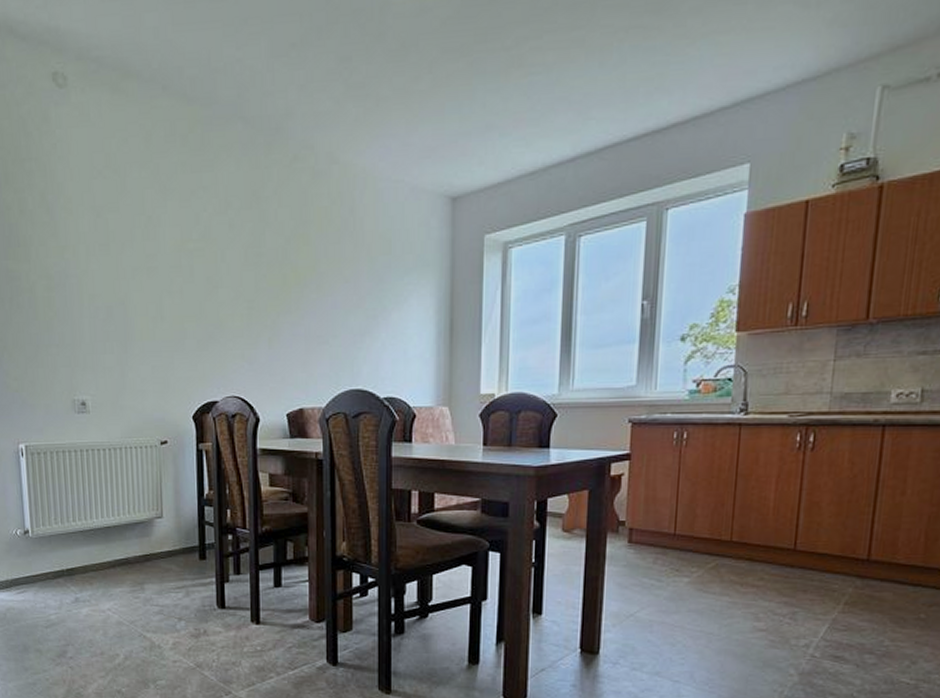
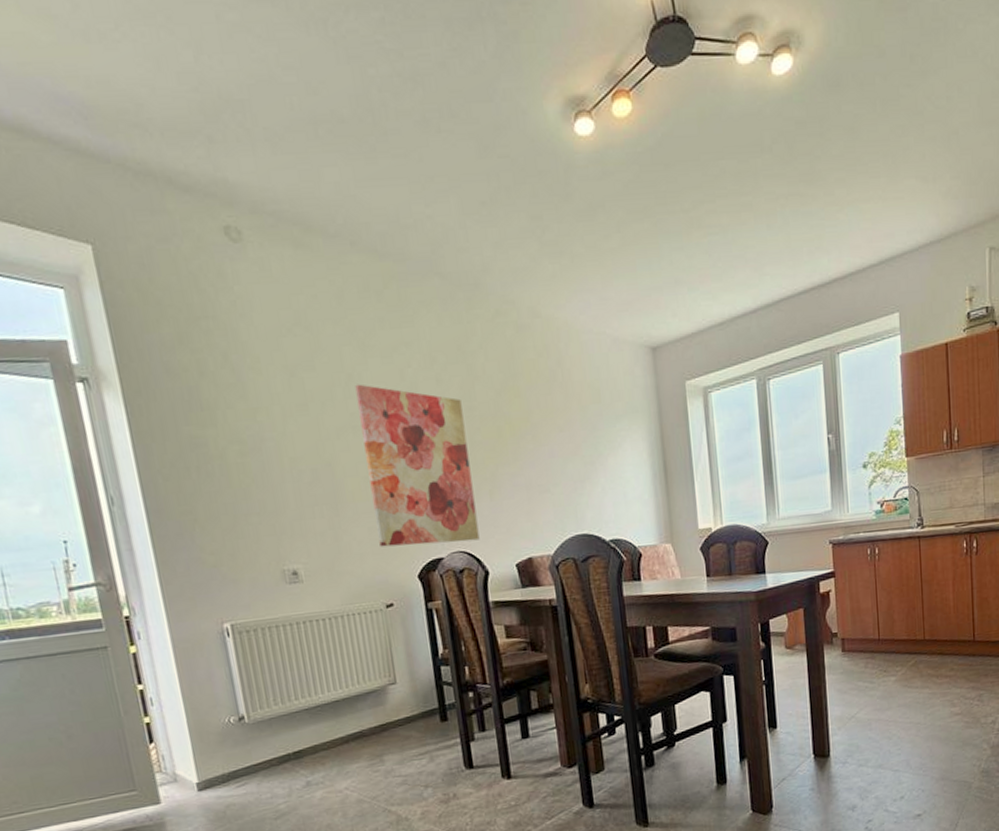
wall art: none [153,226,254,387] -> present [355,384,480,547]

